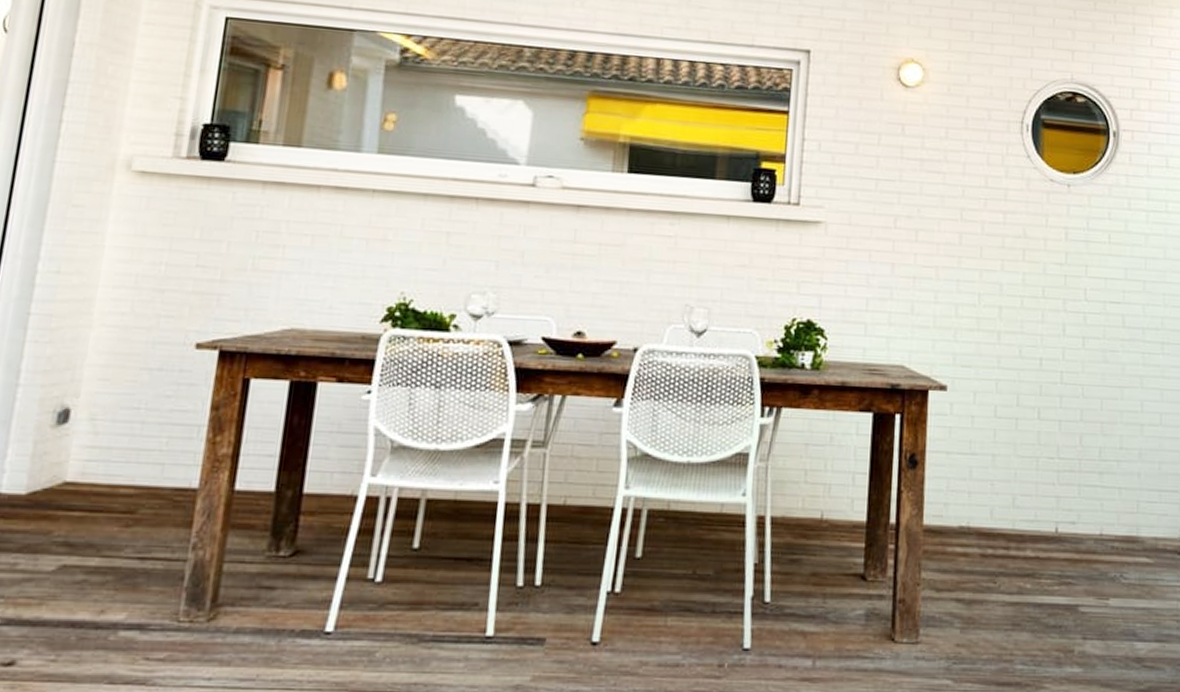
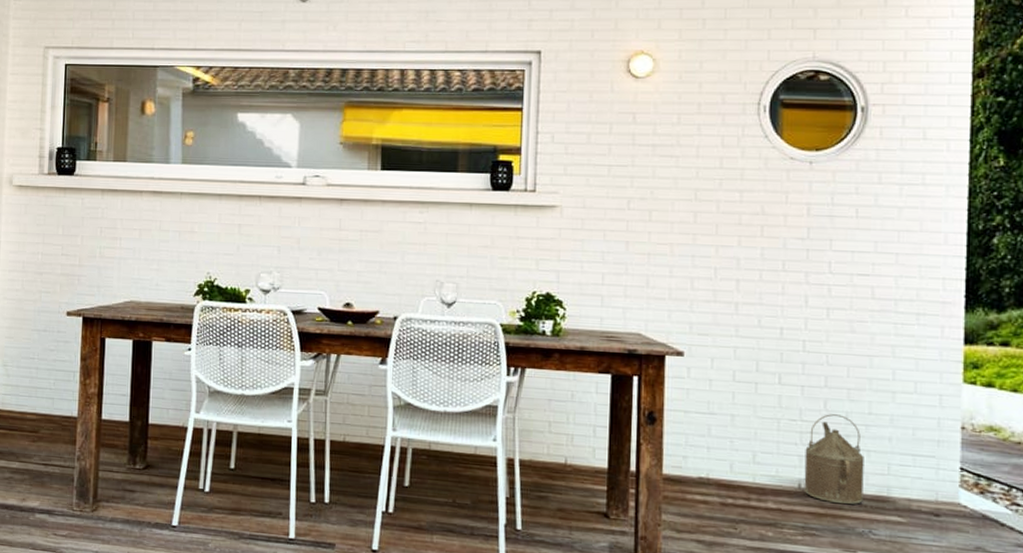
watering can: none [1060,450,1116,548] -> present [804,414,864,505]

